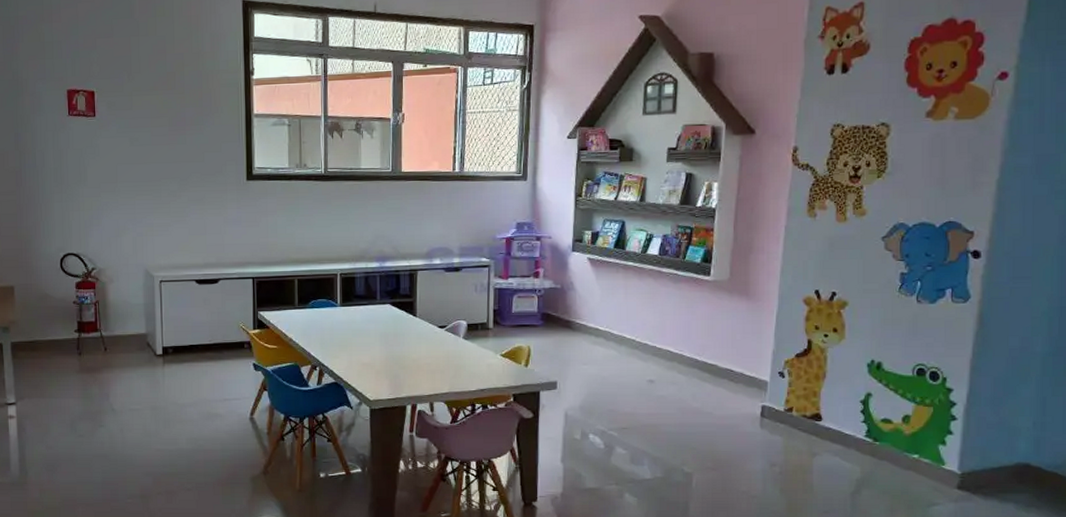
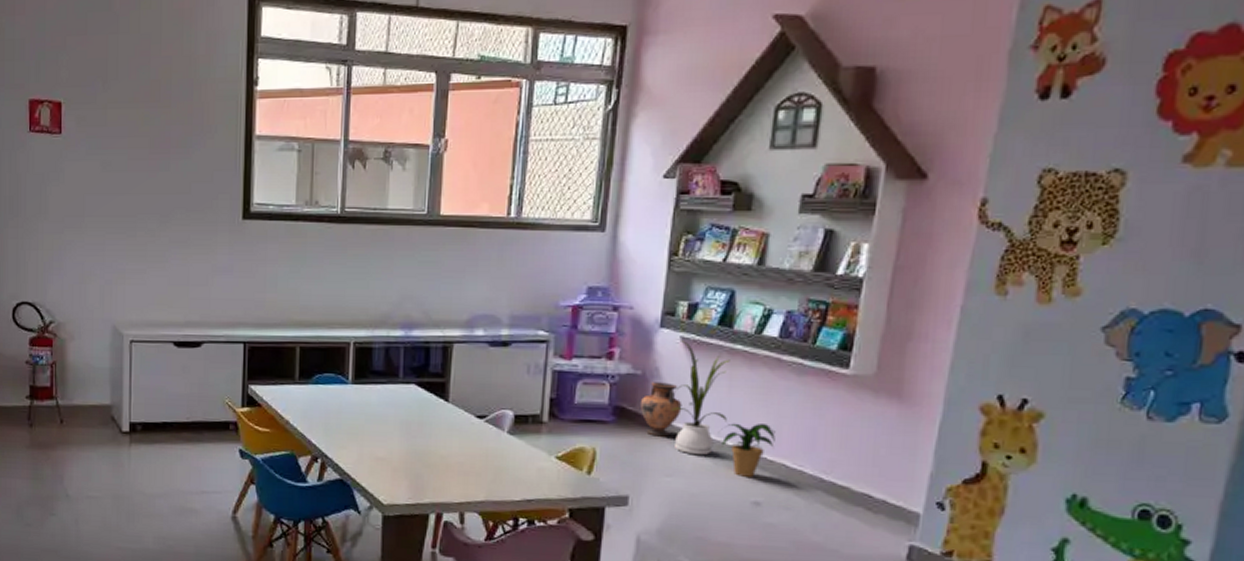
vase: none [561,293,592,335] -> present [639,382,682,437]
house plant: none [585,261,625,347] -> present [672,341,730,456]
potted plant: none [619,321,661,361] -> present [718,423,776,477]

